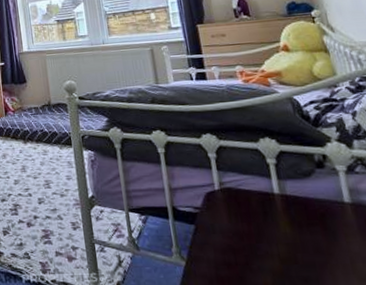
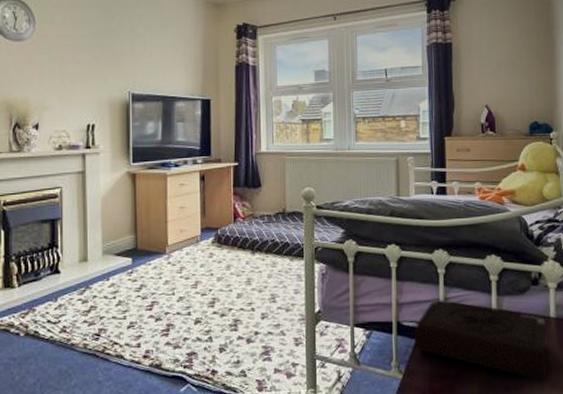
book: none [192,182,352,273] -> present [415,298,547,381]

